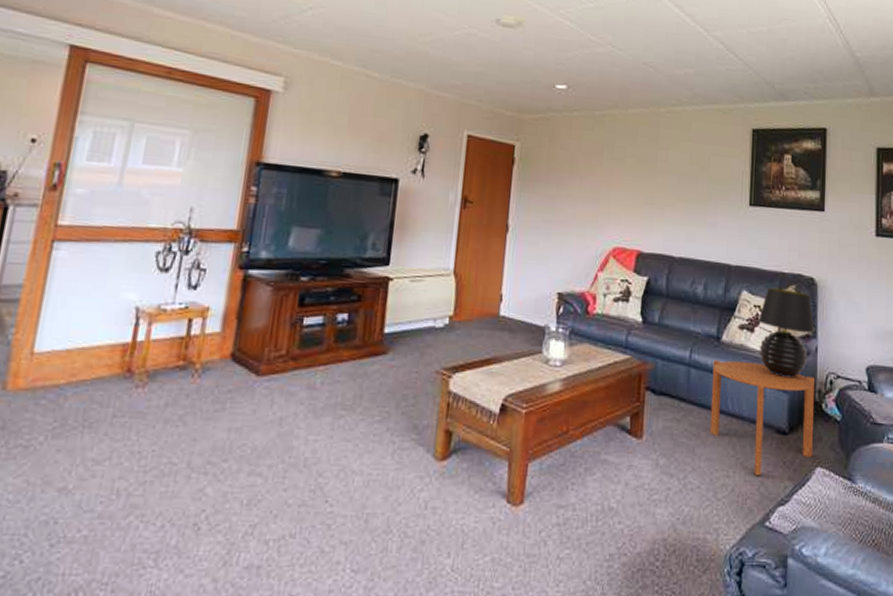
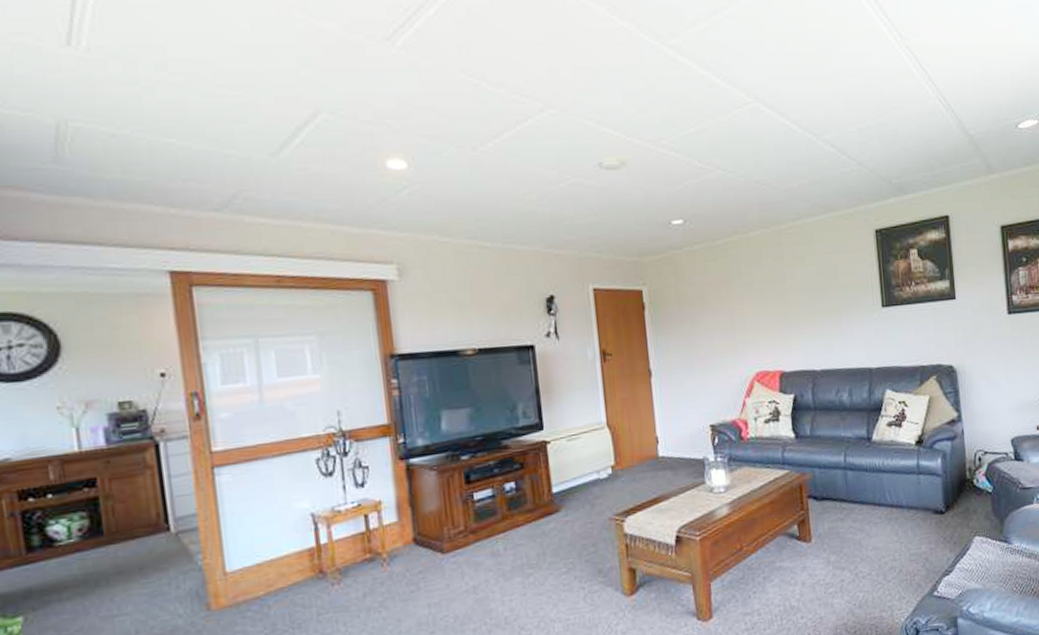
side table: present [709,359,814,476] -> none [867,454,970,555]
table lamp: present [757,288,815,377] -> none [904,381,959,463]

